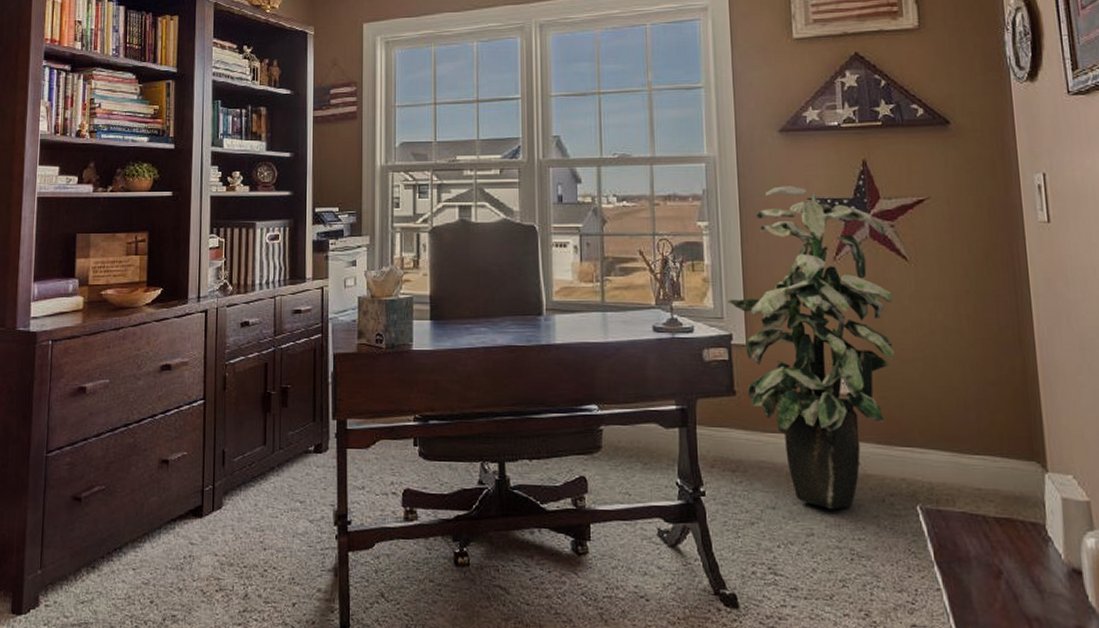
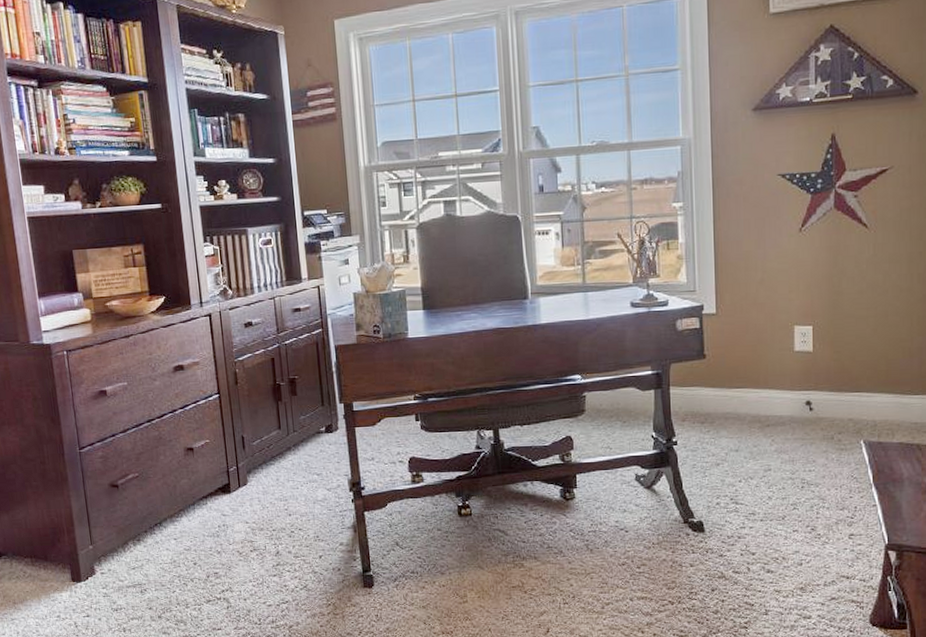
indoor plant: present [727,186,894,510] -> none [700,163,852,449]

